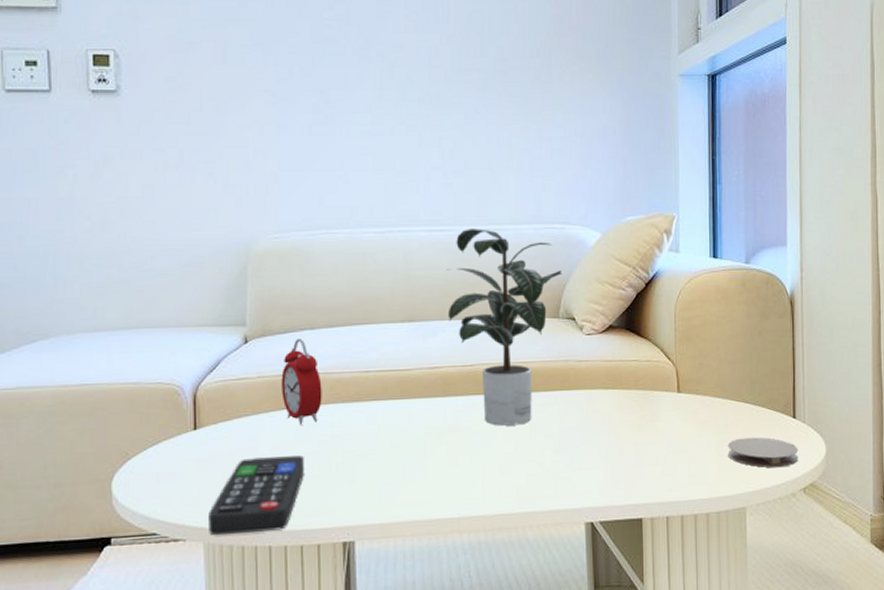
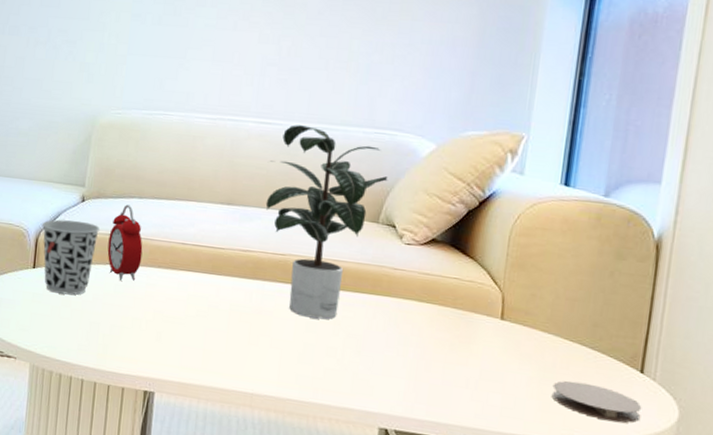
cup: none [198,365,271,454] -> present [42,219,101,295]
remote control: present [209,455,304,535] -> none [35,300,120,368]

